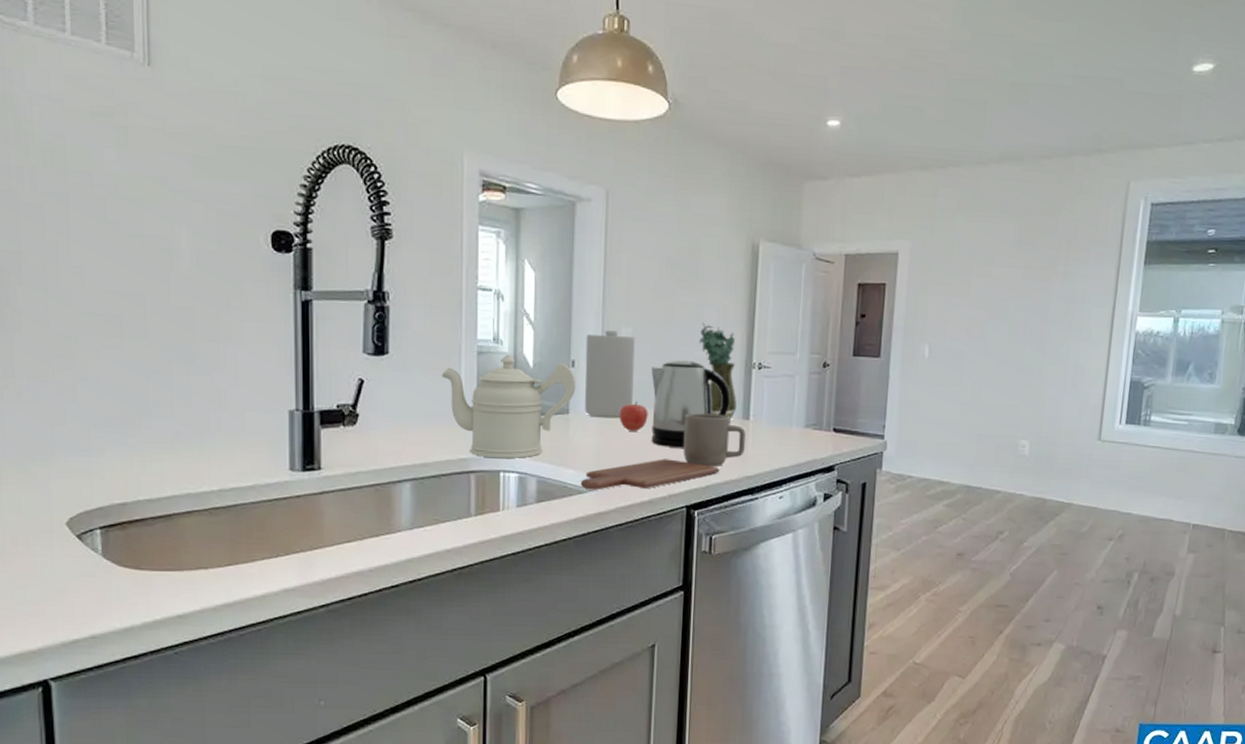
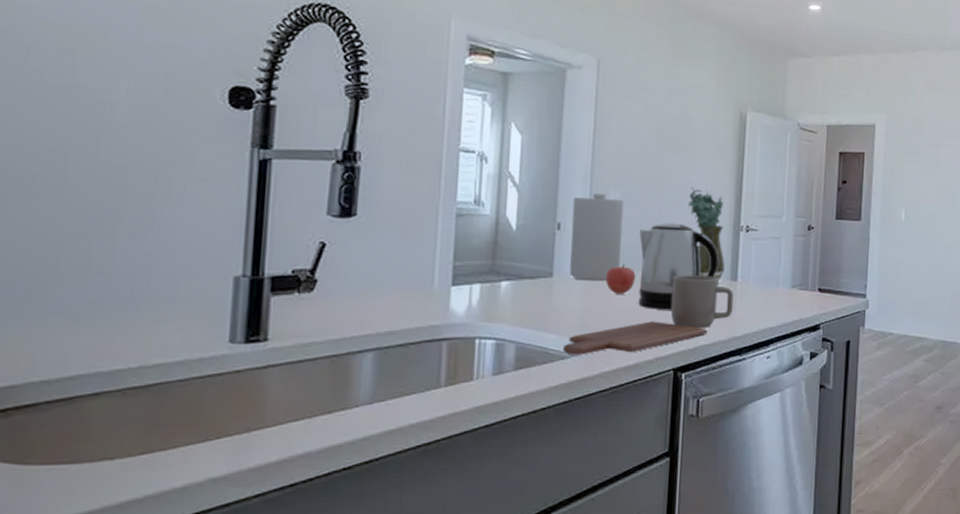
coffeepot: present [441,354,576,459] -> none [415,216,562,325]

